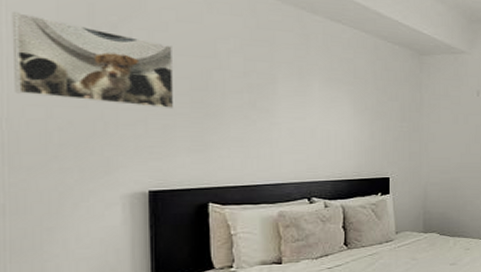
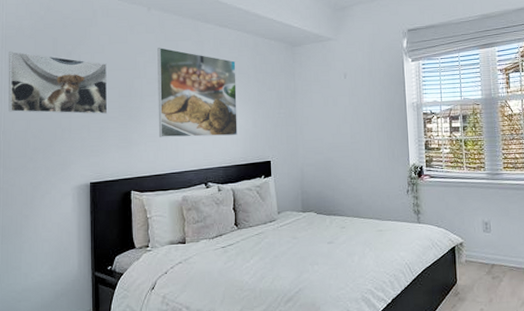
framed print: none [246,35,351,148] -> present [157,48,238,137]

